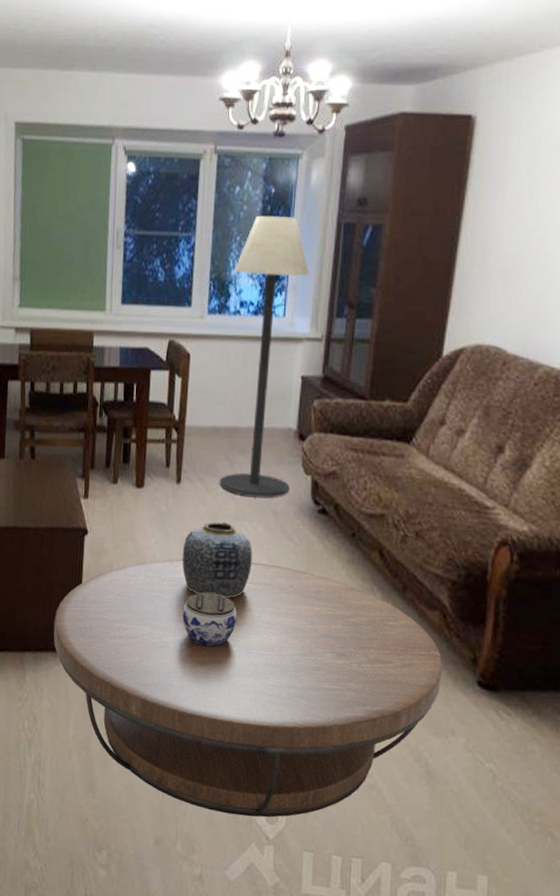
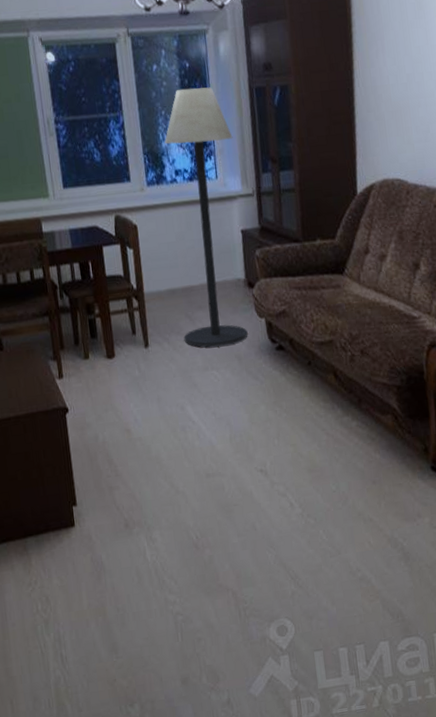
coffee table: present [53,559,443,818] -> none [50,404,403,639]
vase: present [182,521,252,599] -> none [161,374,227,446]
jar: present [182,593,238,647] -> none [170,441,222,492]

